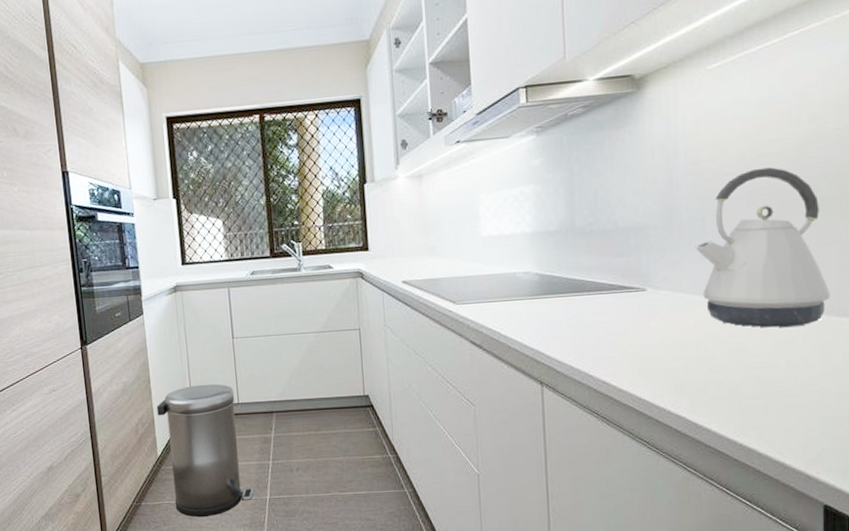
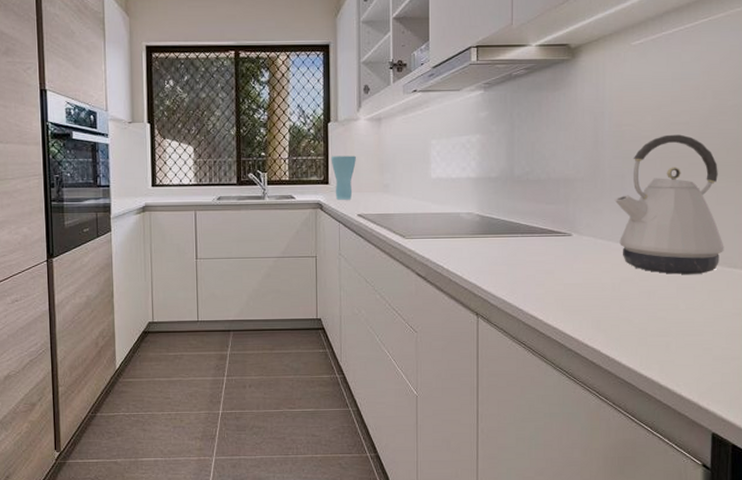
pedal bin: present [156,383,255,517] -> none [118,301,208,429]
vase: none [369,217,397,267] -> present [331,155,356,200]

